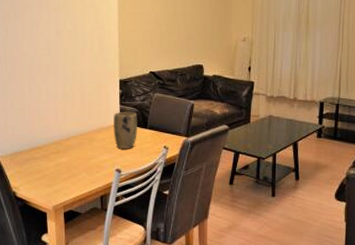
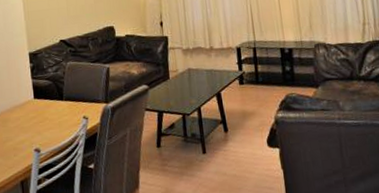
plant pot: present [113,111,138,149] -> none [26,84,54,126]

